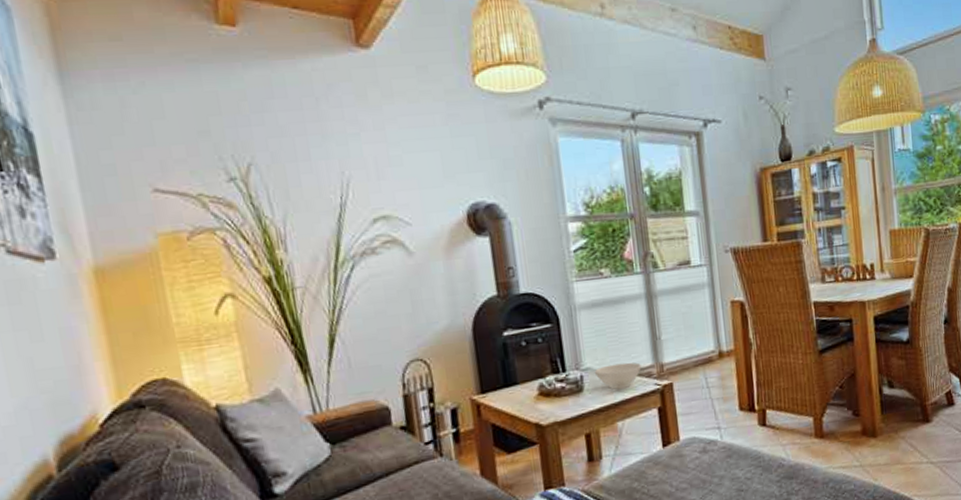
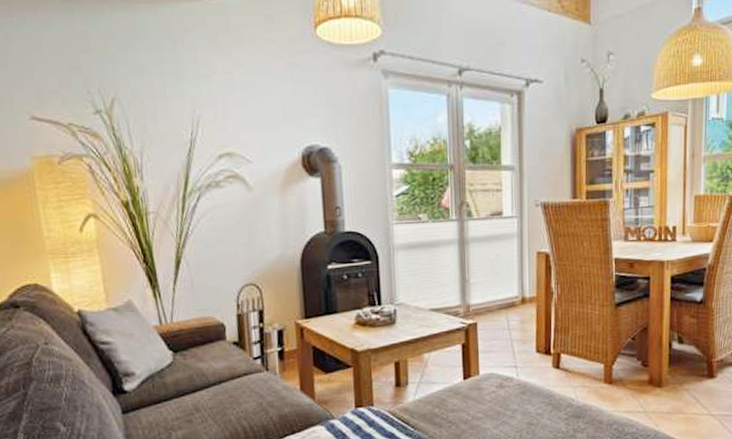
bowl: present [594,362,641,389] -> none [406,301,450,324]

